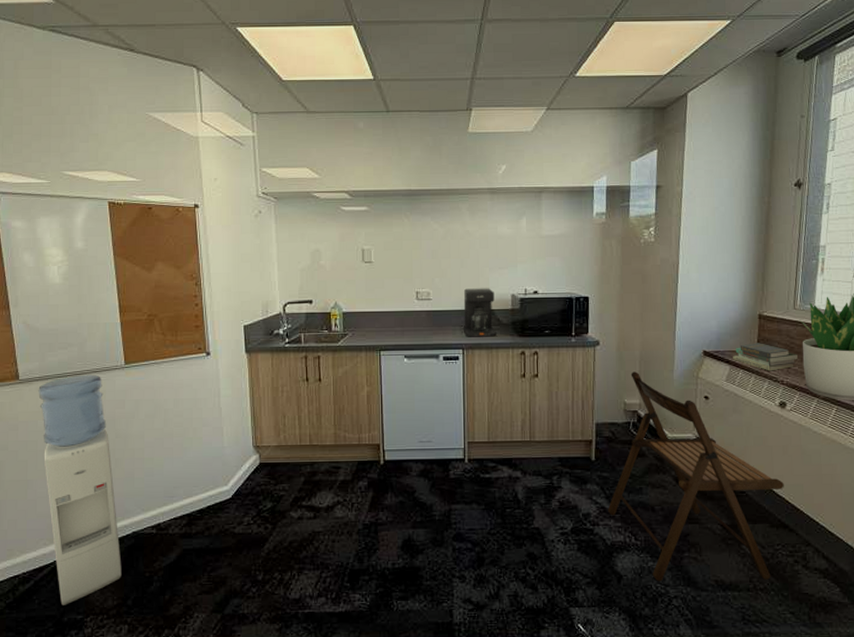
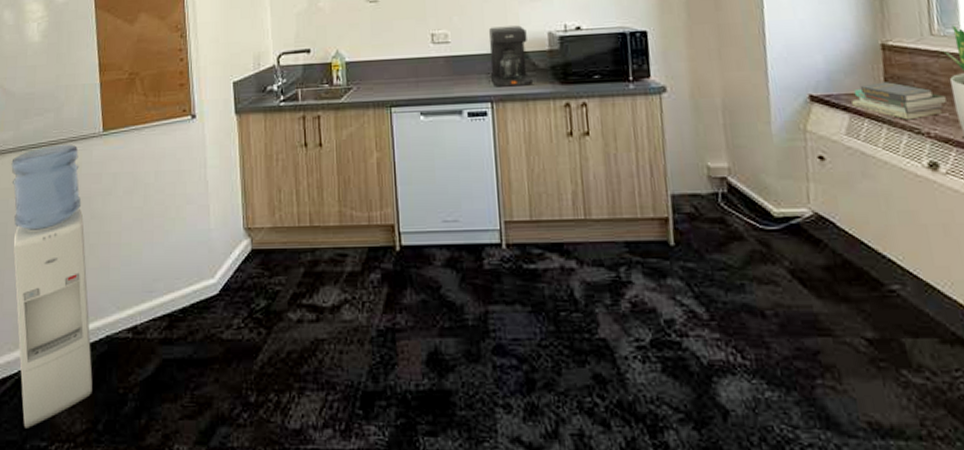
folding chair: present [607,372,784,582] -> none [698,125,954,424]

